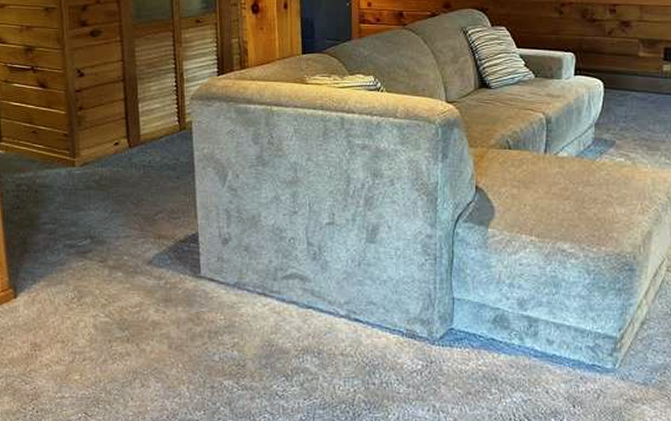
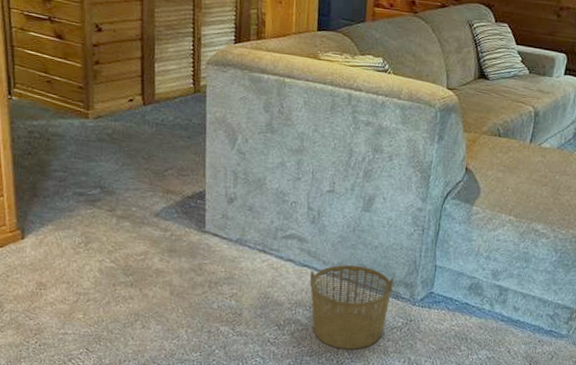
basket: none [315,303,408,400] -> present [309,264,394,350]

